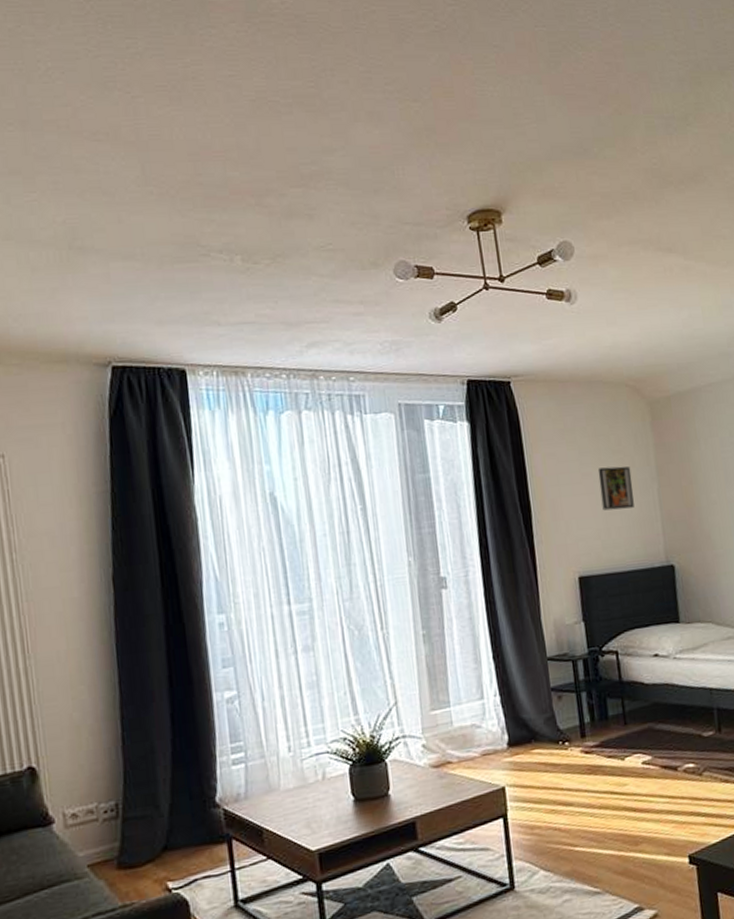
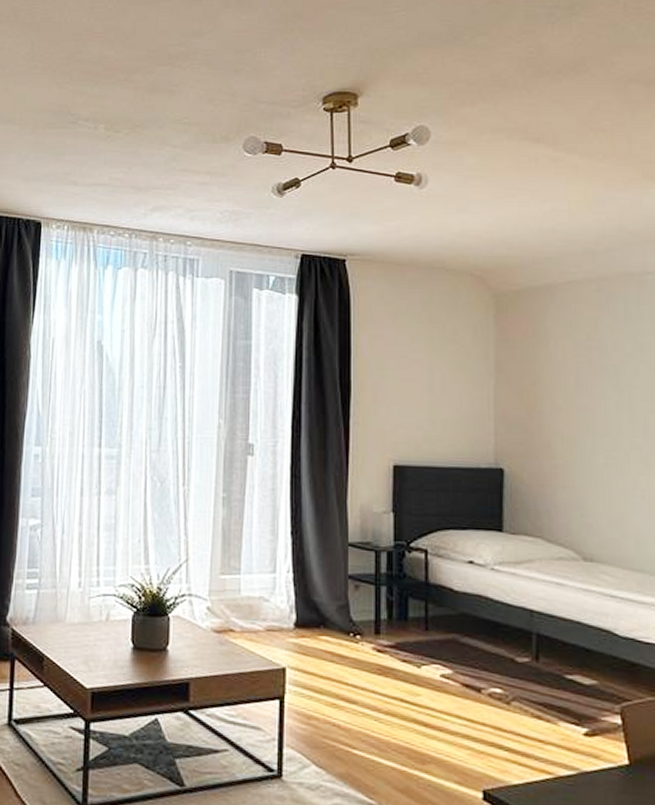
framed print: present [597,466,634,511] -> none [428,356,466,402]

